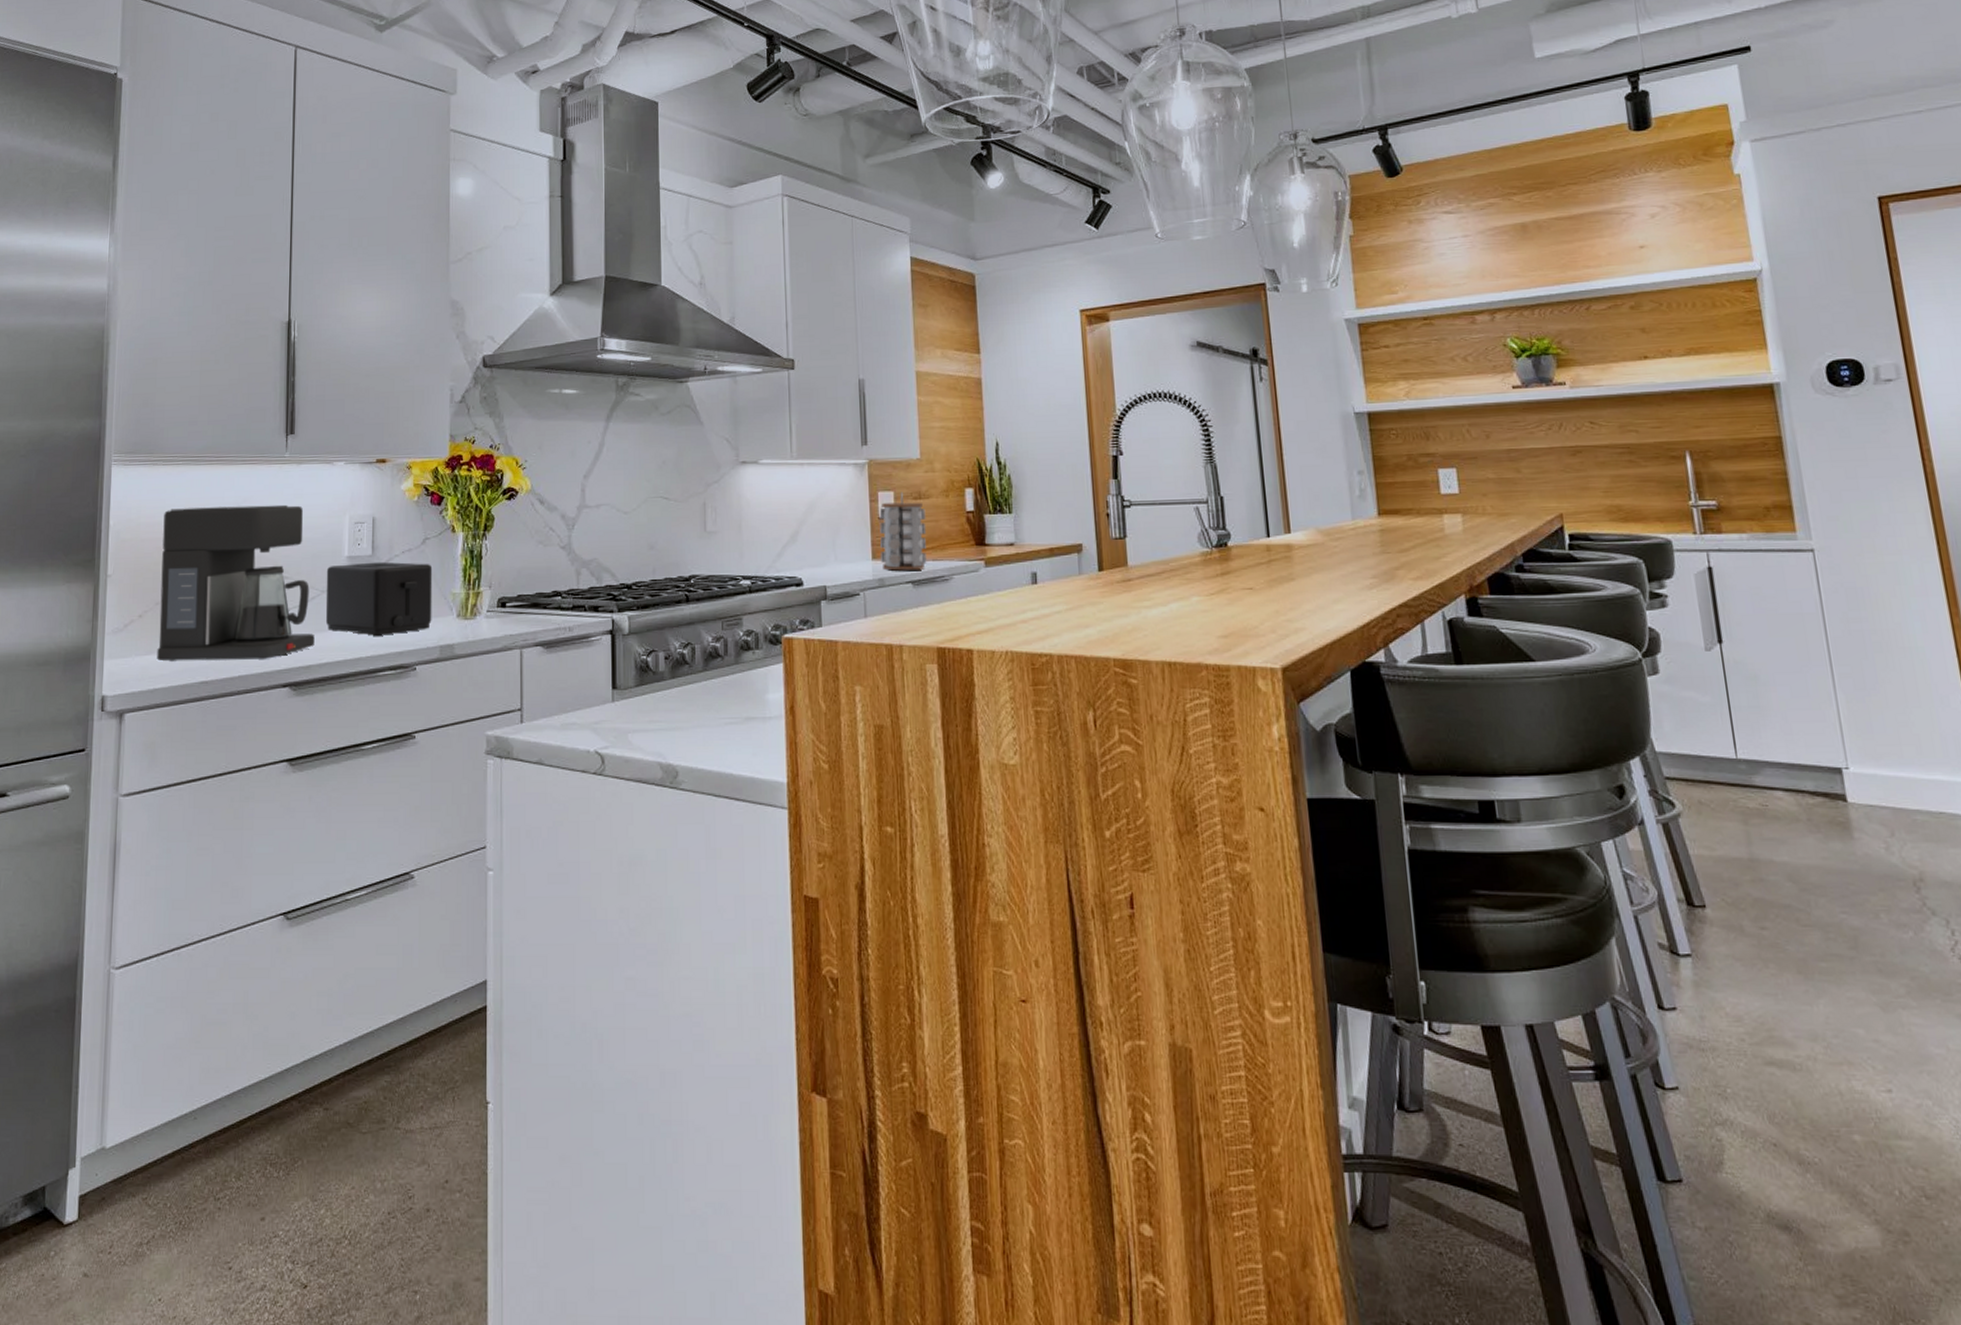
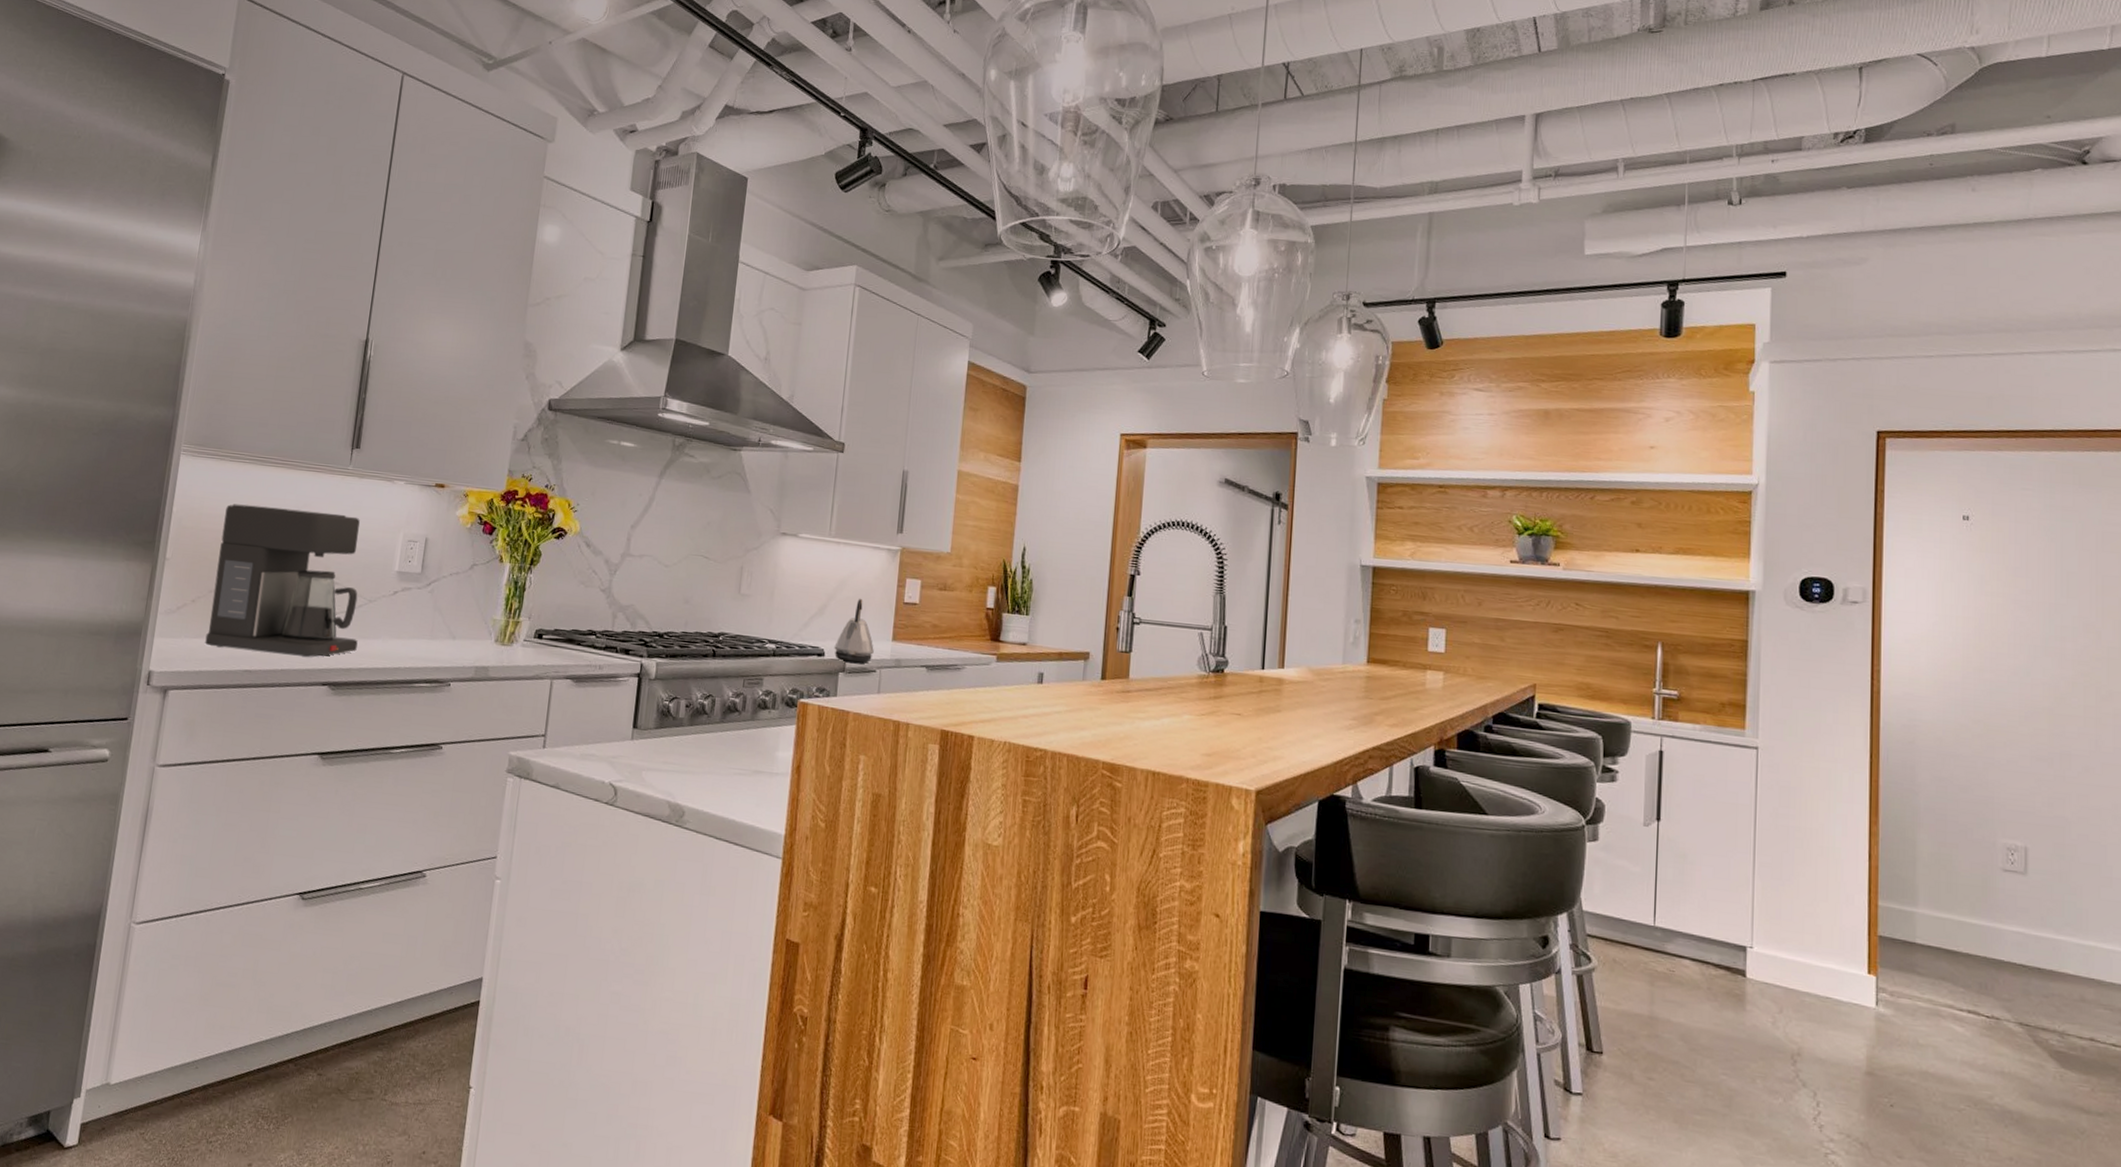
toaster: present [325,561,433,636] -> none [369,578,477,650]
kettle: none [812,519,854,588] -> present [834,598,874,664]
spice rack: present [879,492,927,572] -> none [899,581,949,657]

